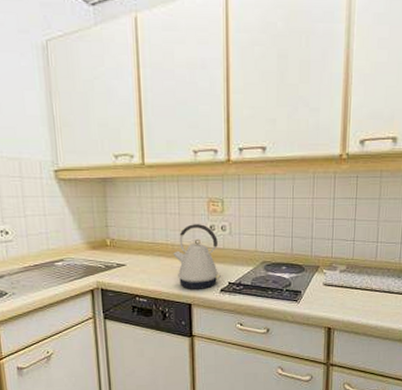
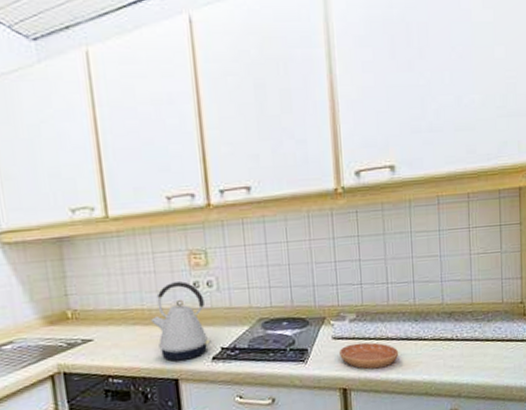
saucer: none [328,291,381,314] -> present [340,342,399,370]

